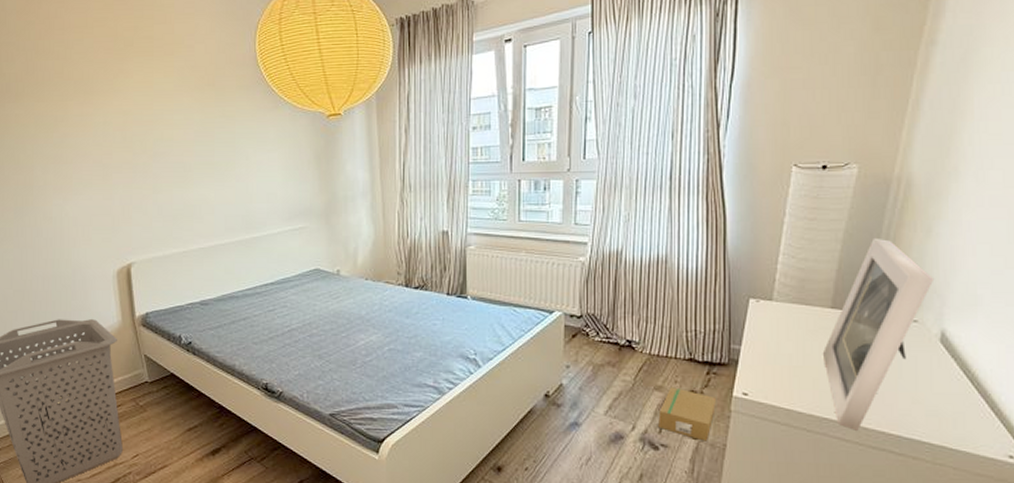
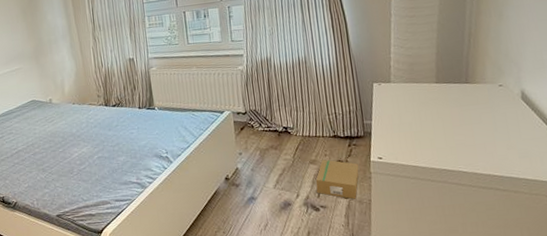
picture frame: present [822,237,935,432] -> none [434,25,510,177]

